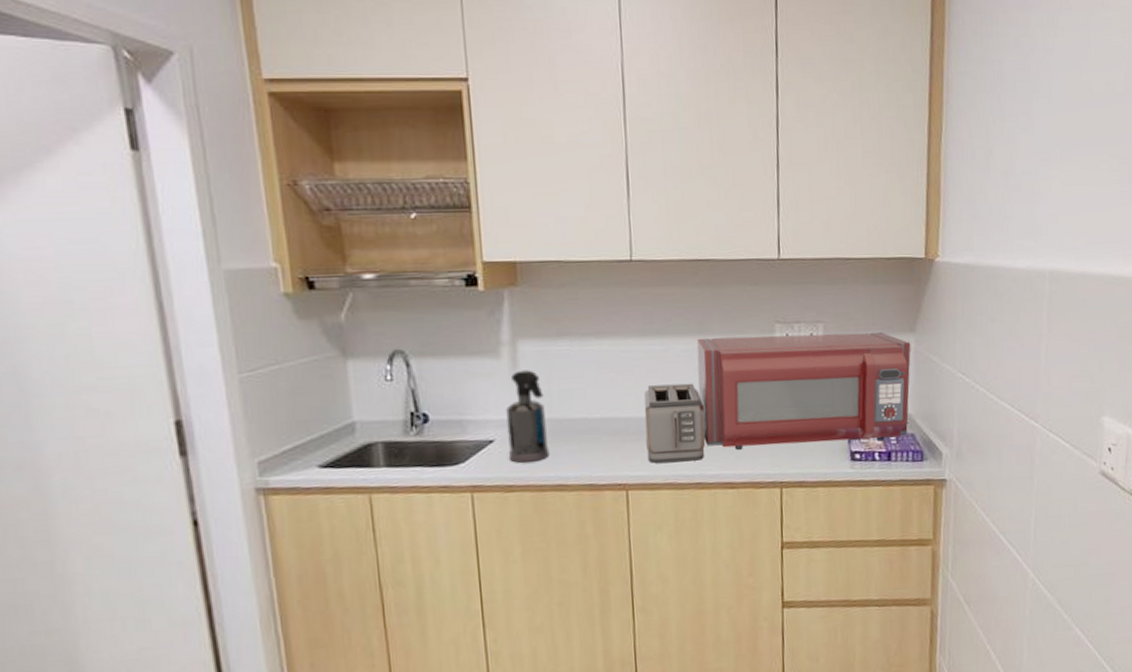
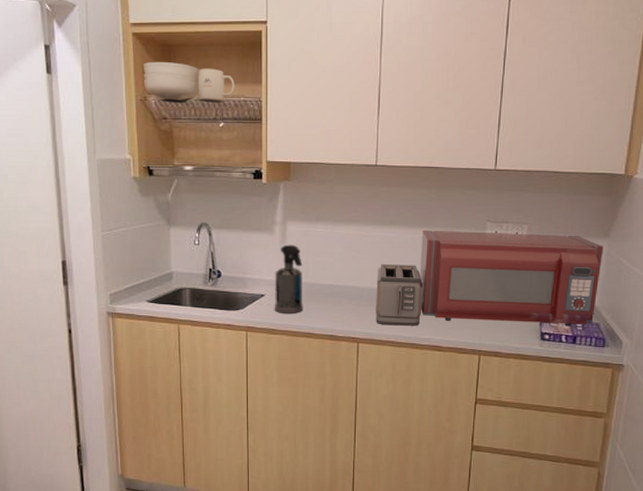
bowl: none [287,131,377,188] -> present [142,61,200,103]
mug: none [373,140,429,187] -> present [198,68,235,103]

